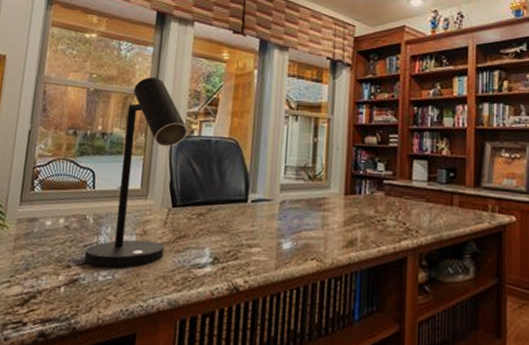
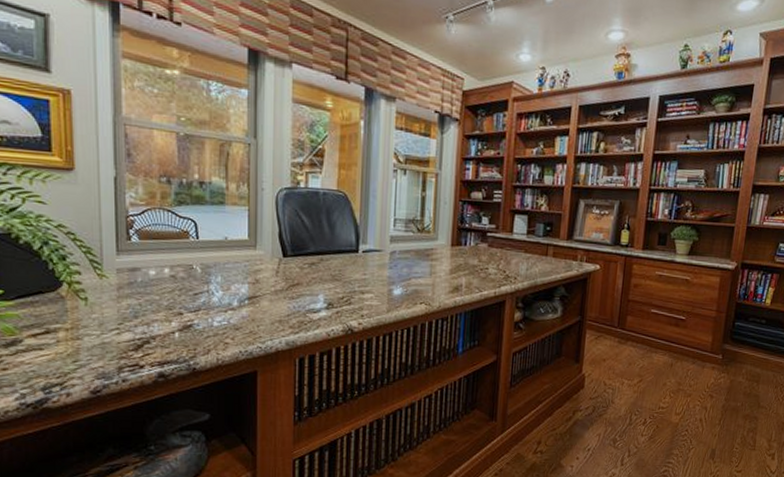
desk lamp: present [83,77,188,268] -> none [195,123,293,314]

